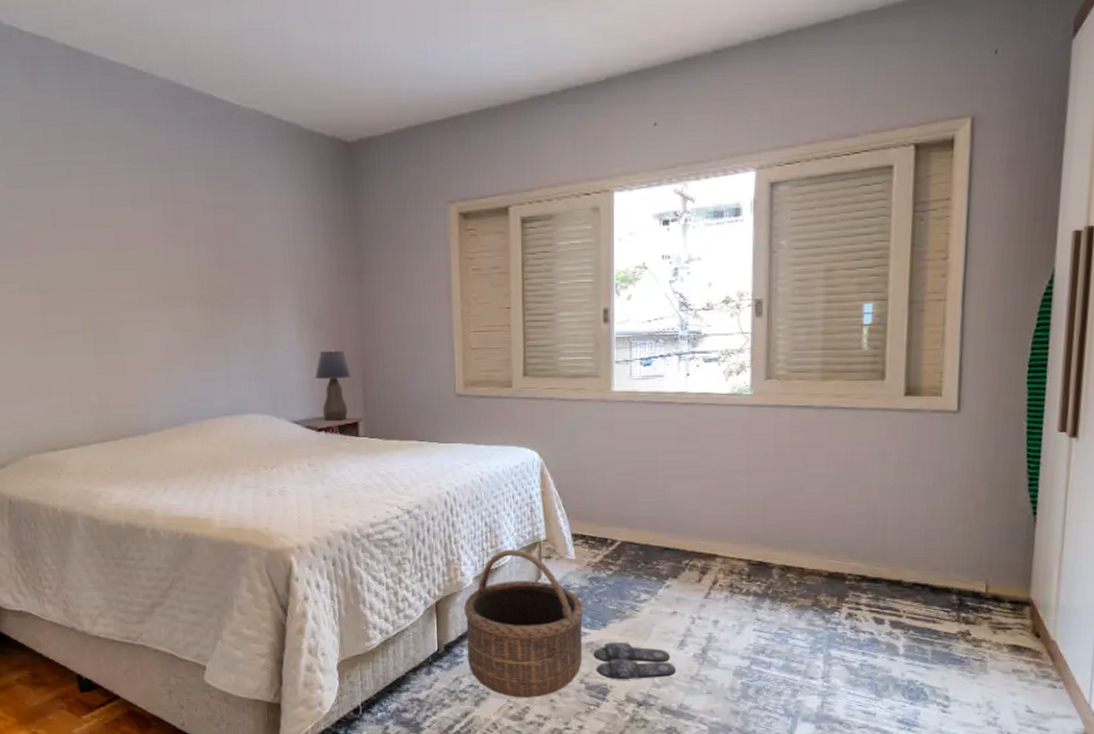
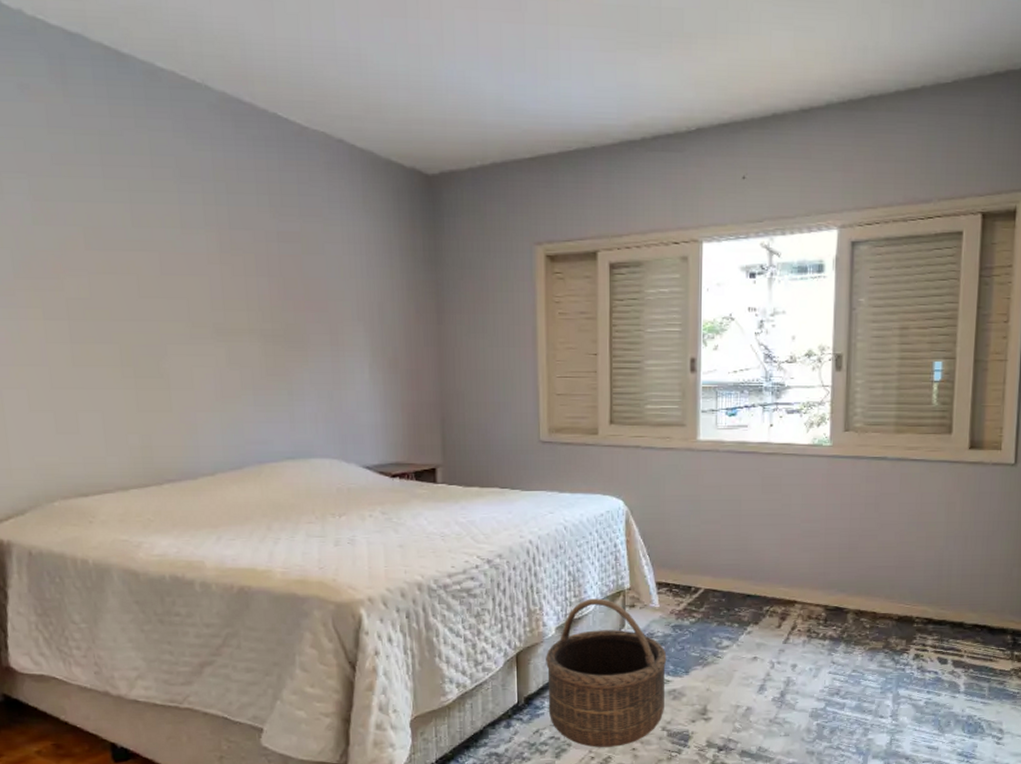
table lamp: present [315,350,352,420] -> none [389,392,430,466]
slippers: present [593,642,676,679] -> none [675,689,755,725]

